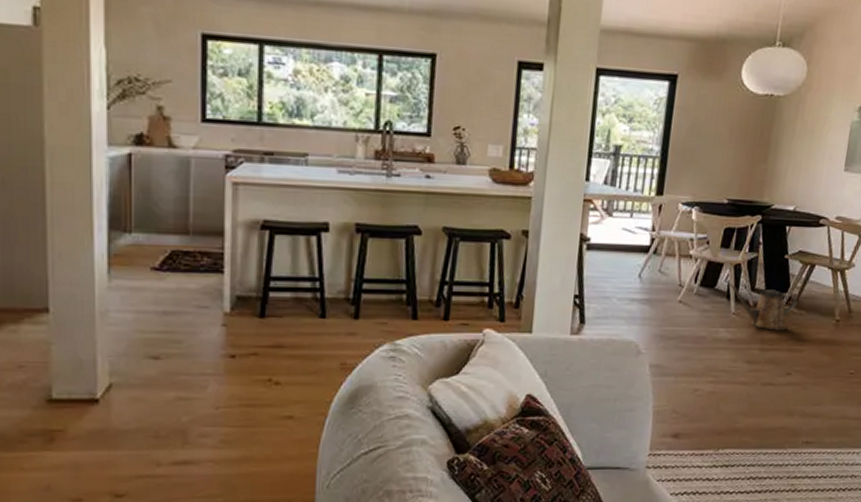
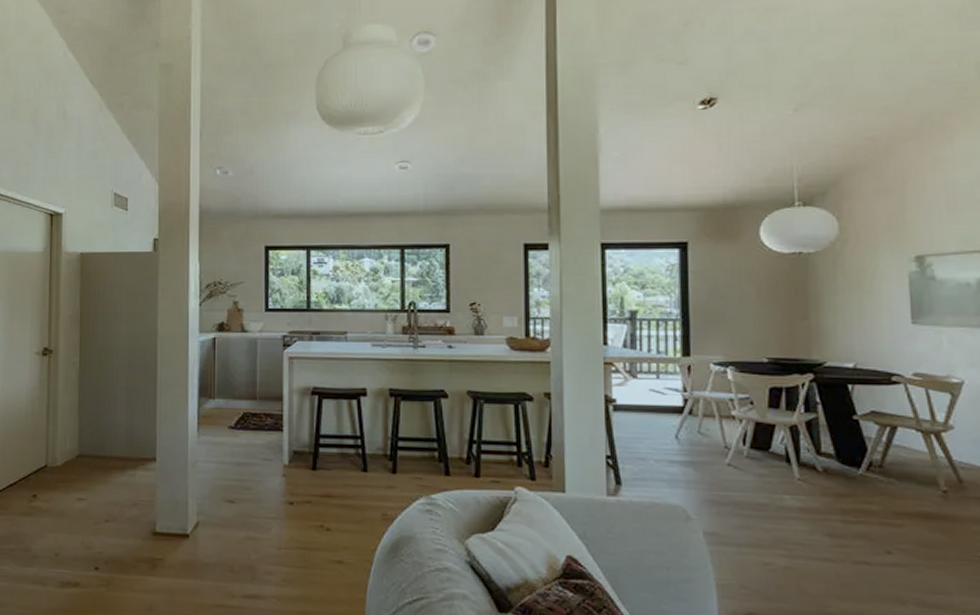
watering can: present [728,282,798,331] -> none [785,445,882,501]

